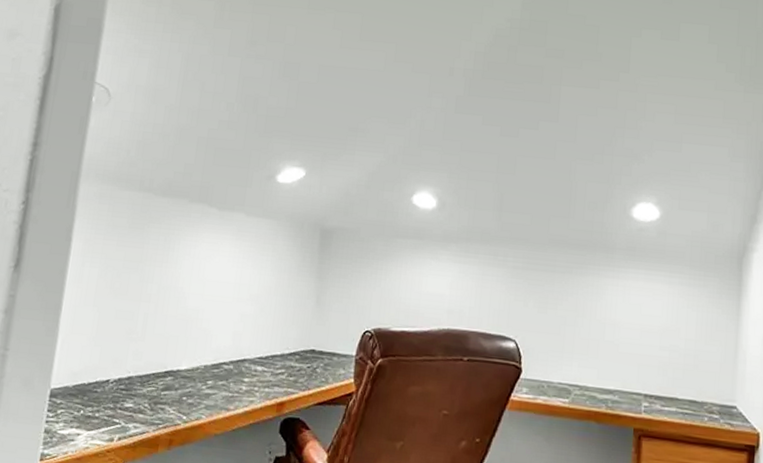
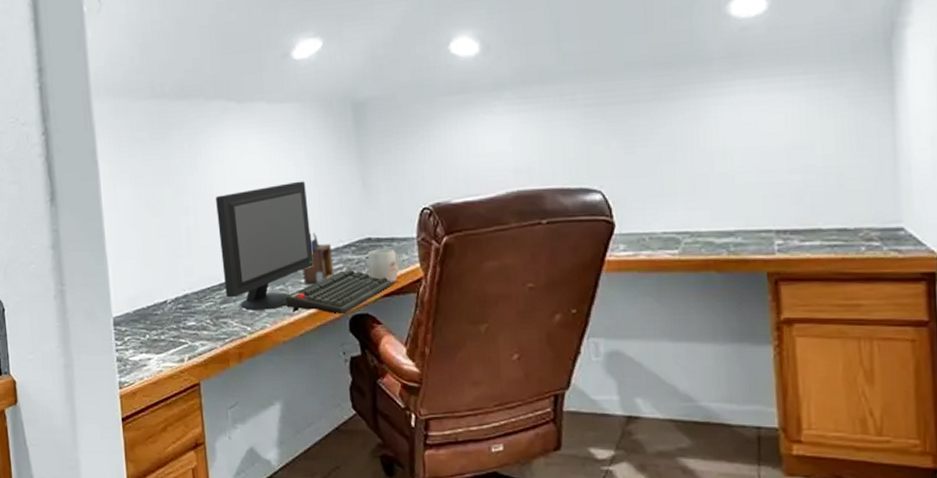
computer monitor: none [169,288,266,403] -> present [216,181,314,311]
computer keyboard: none [224,375,327,417] -> present [284,270,394,315]
desk organizer: none [245,337,278,384] -> present [303,232,334,284]
mug: none [306,361,337,394] -> present [367,248,400,283]

